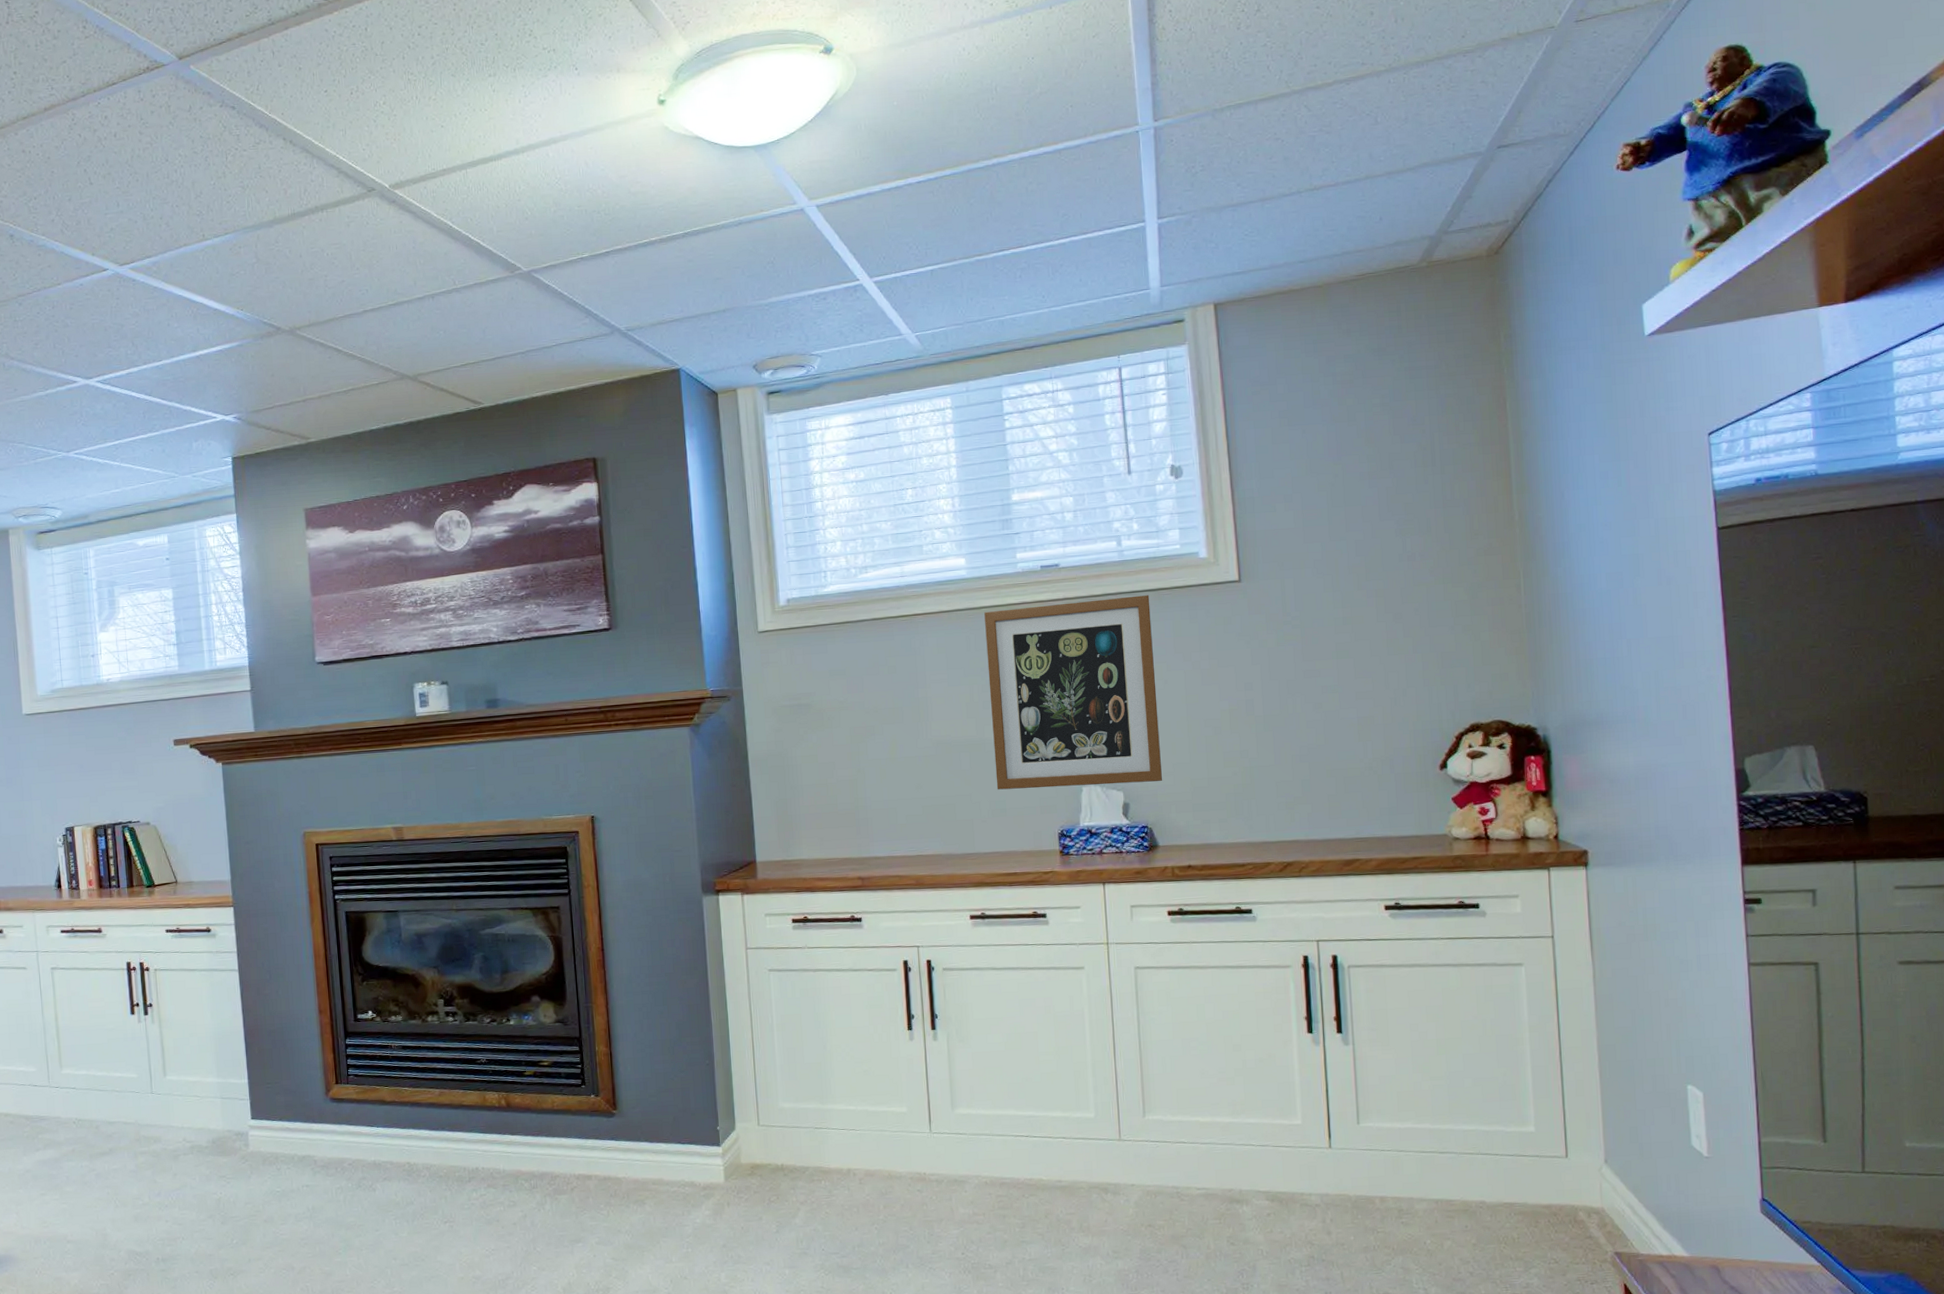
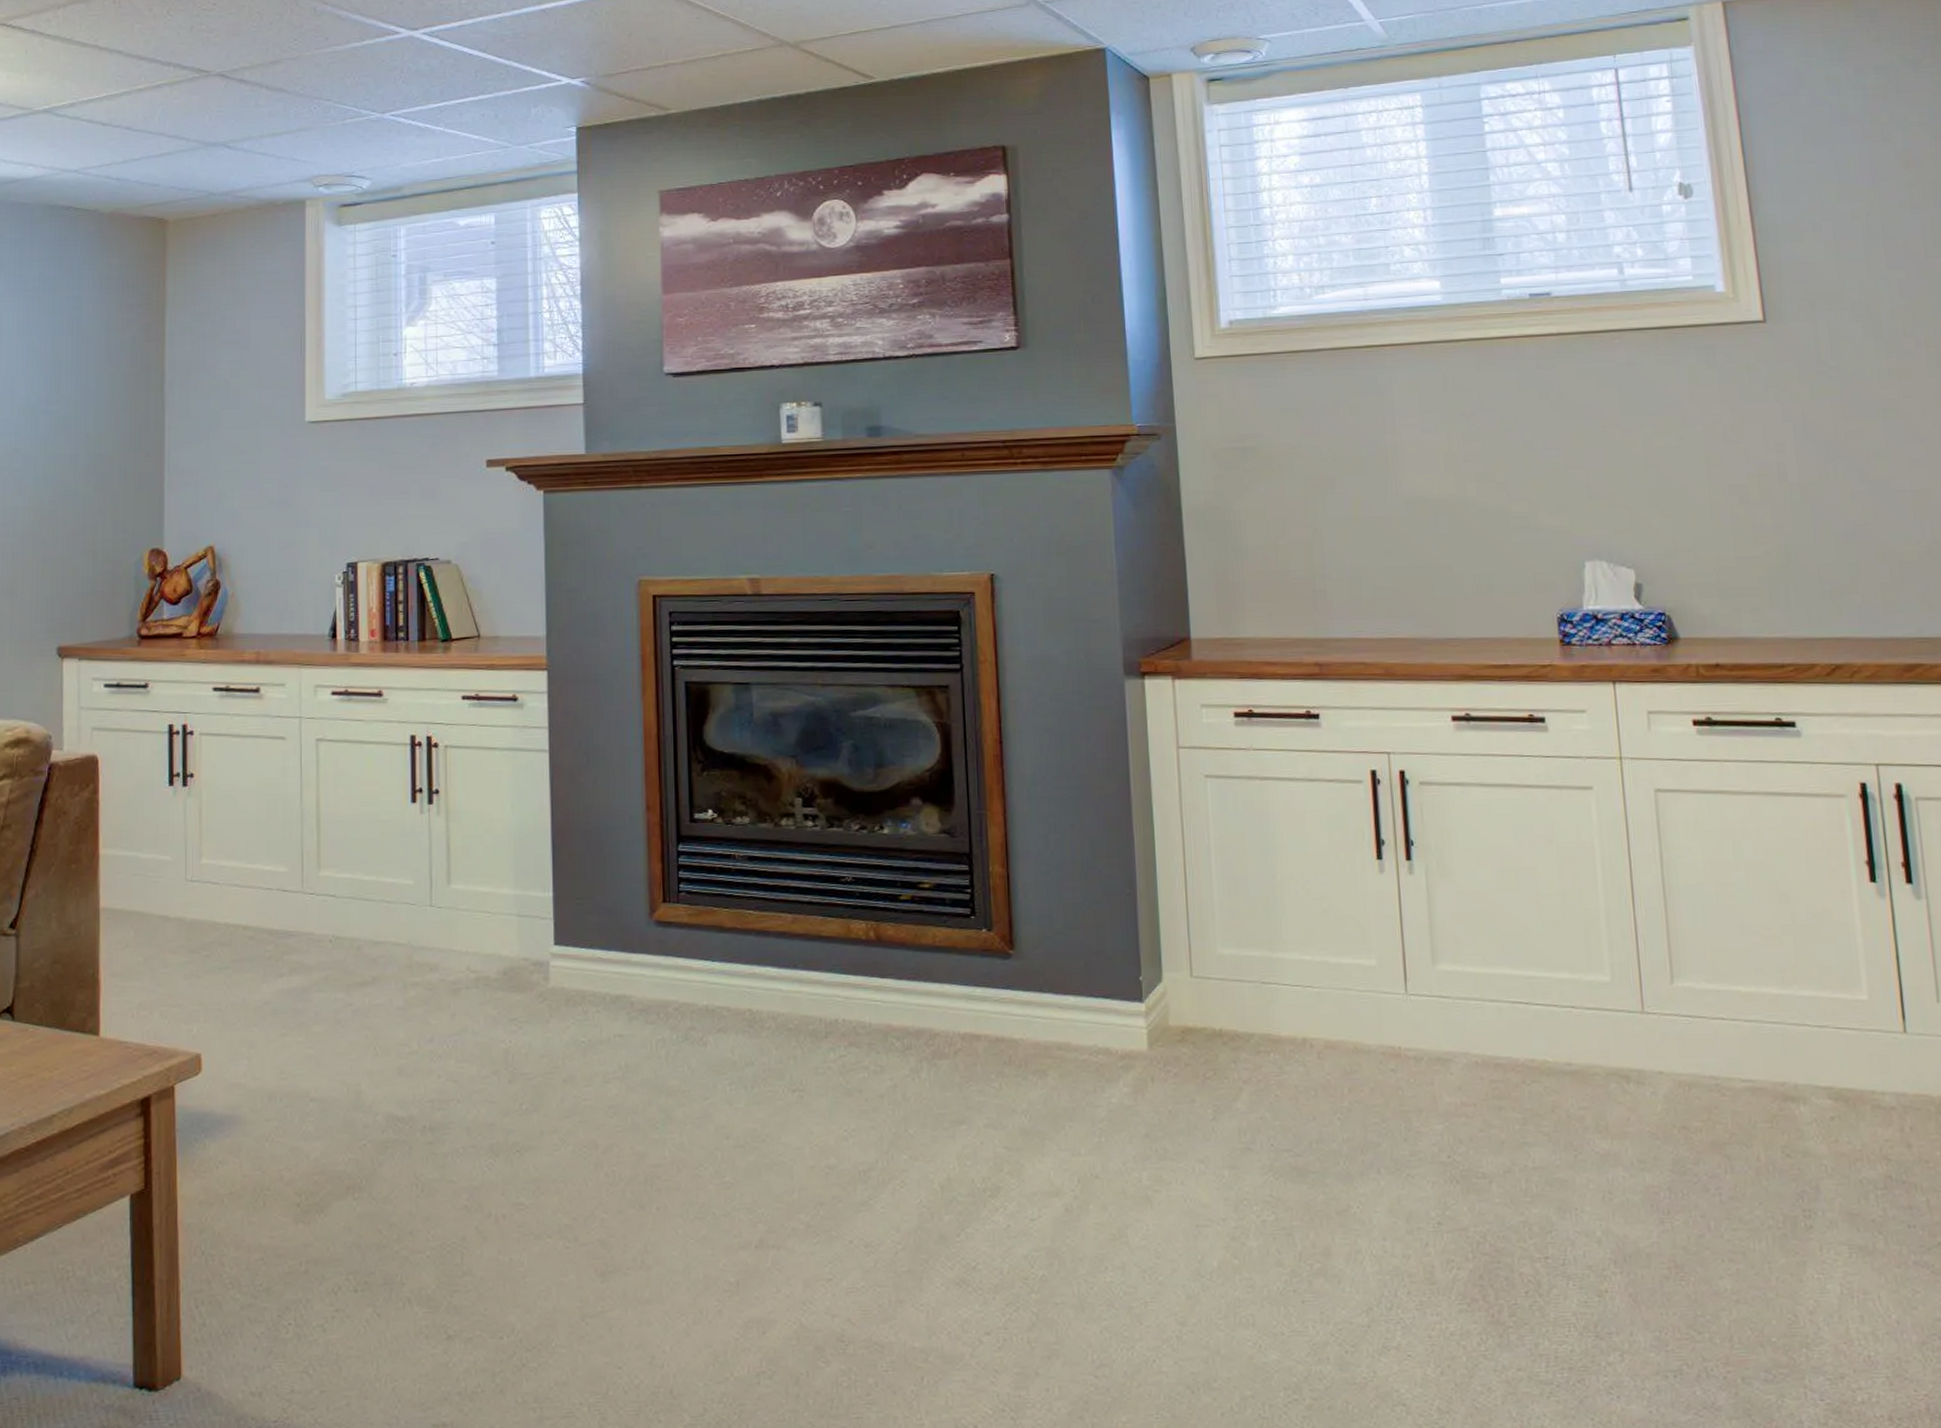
wall art: present [984,595,1163,790] -> none [1463,333,1682,561]

